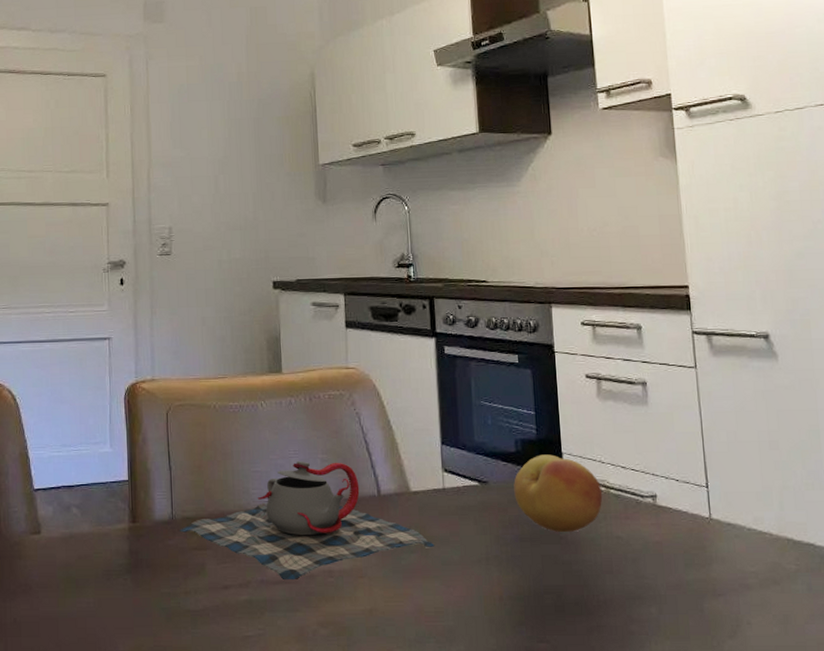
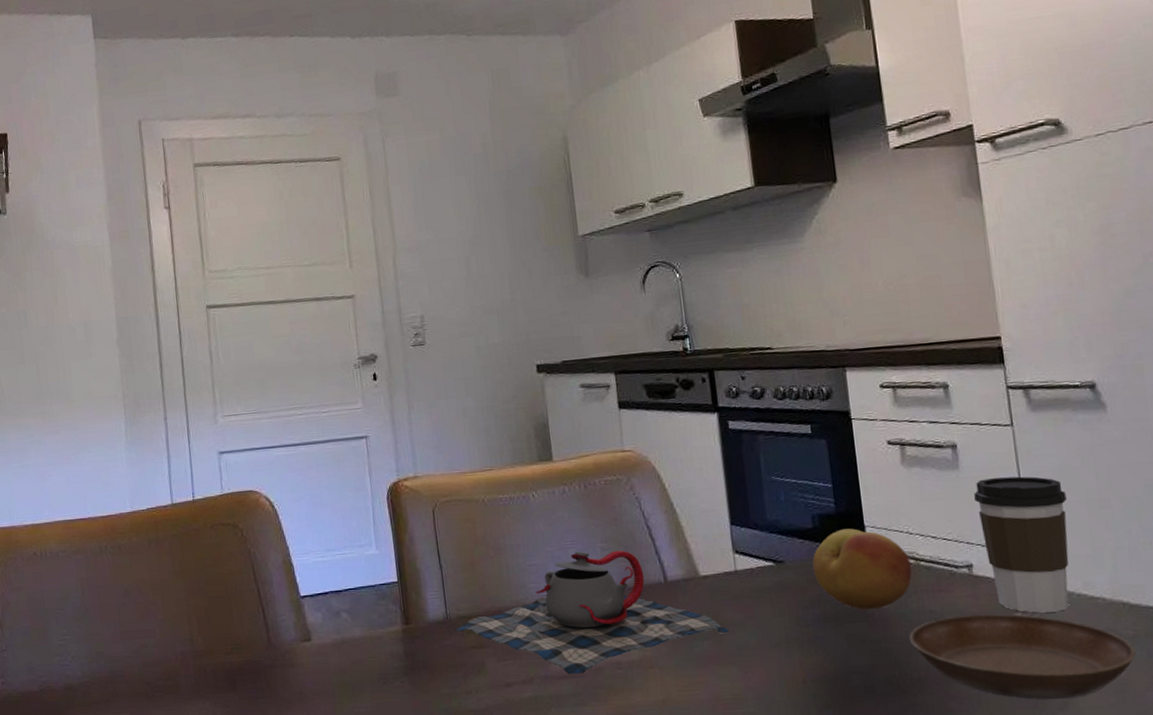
saucer: none [597,542,798,626] -> present [909,614,1136,699]
coffee cup: none [660,414,742,544] -> present [974,476,1069,613]

